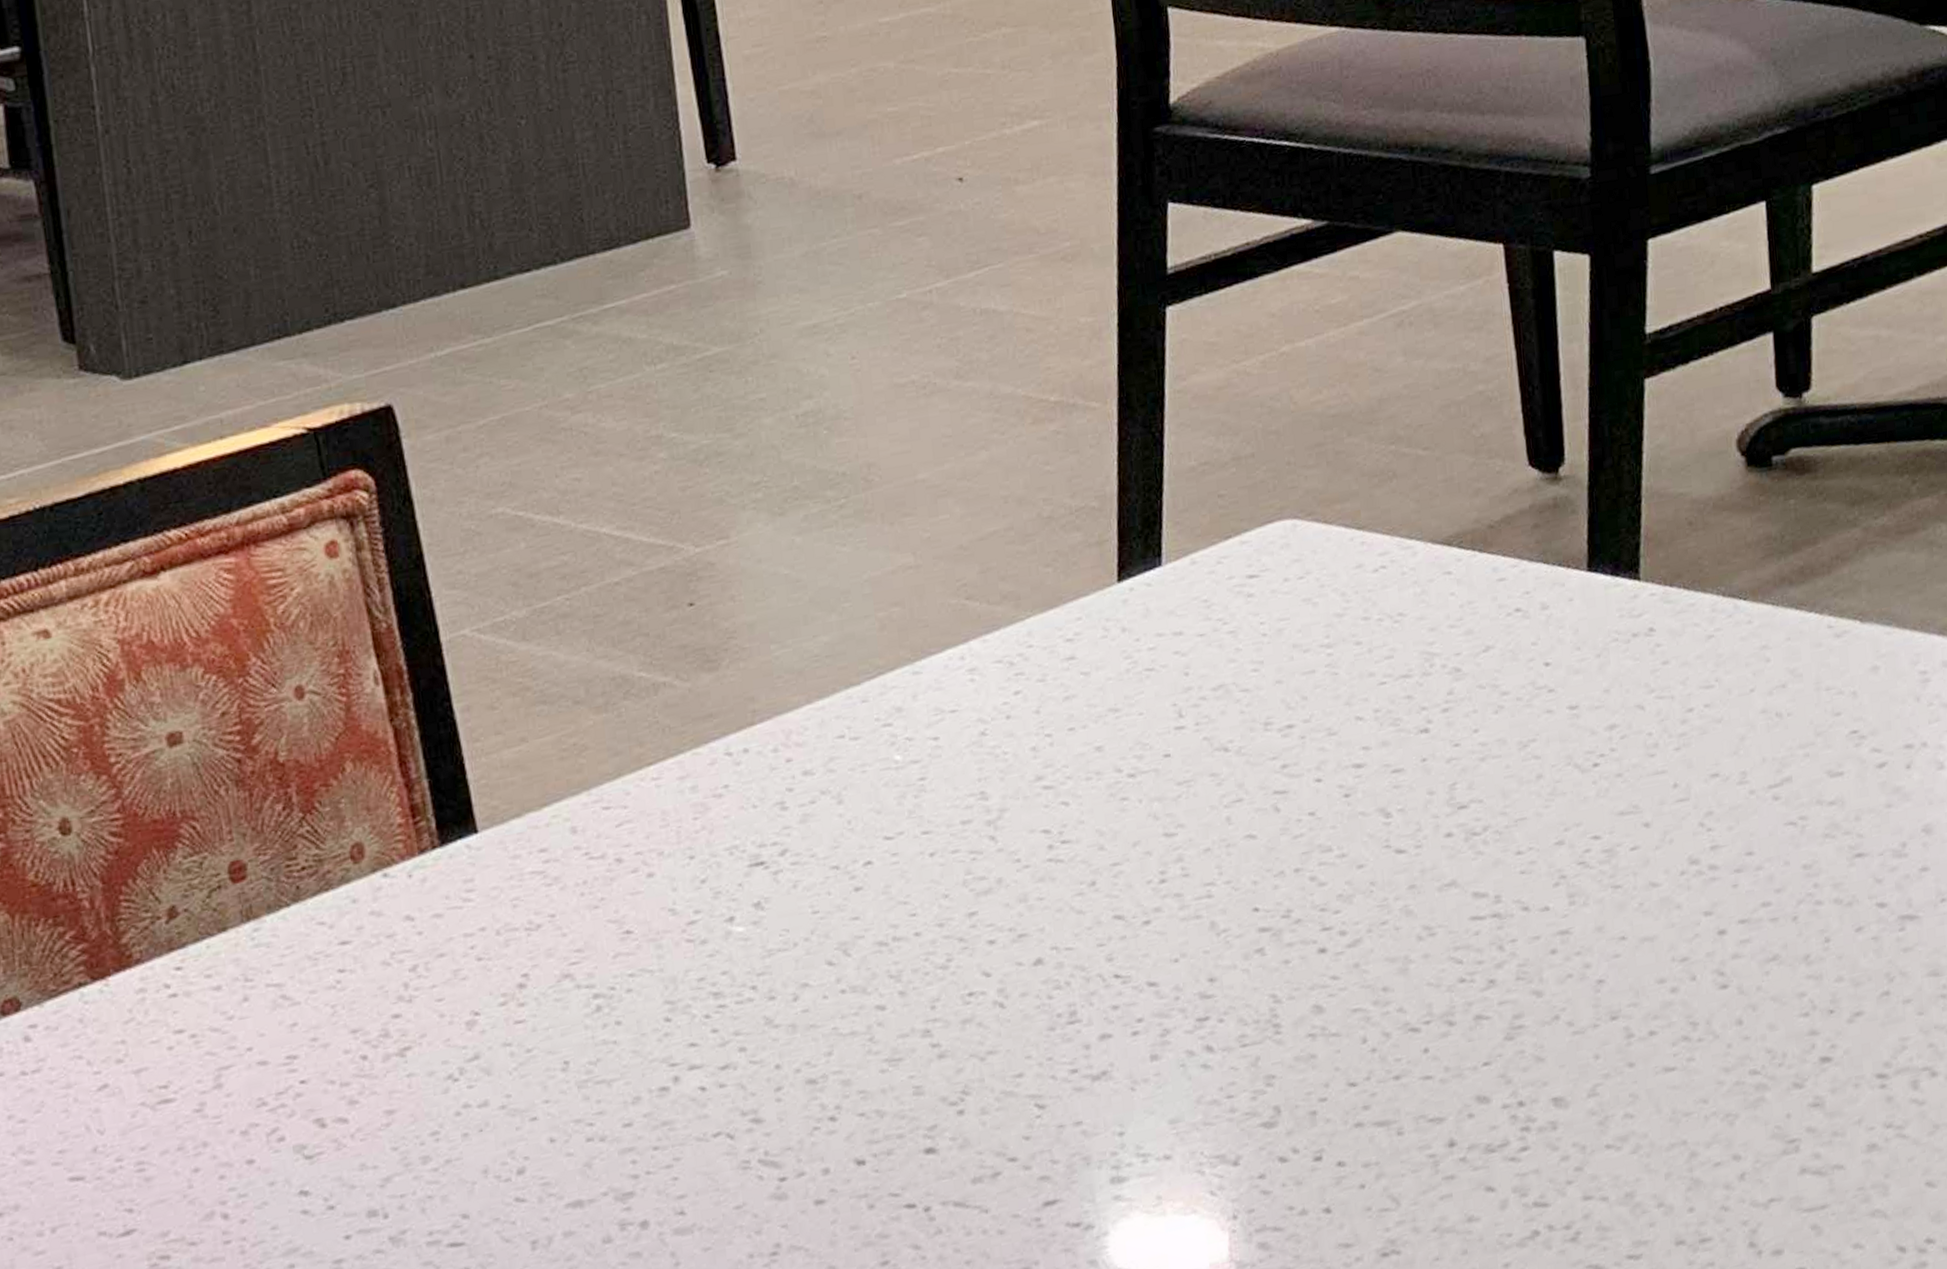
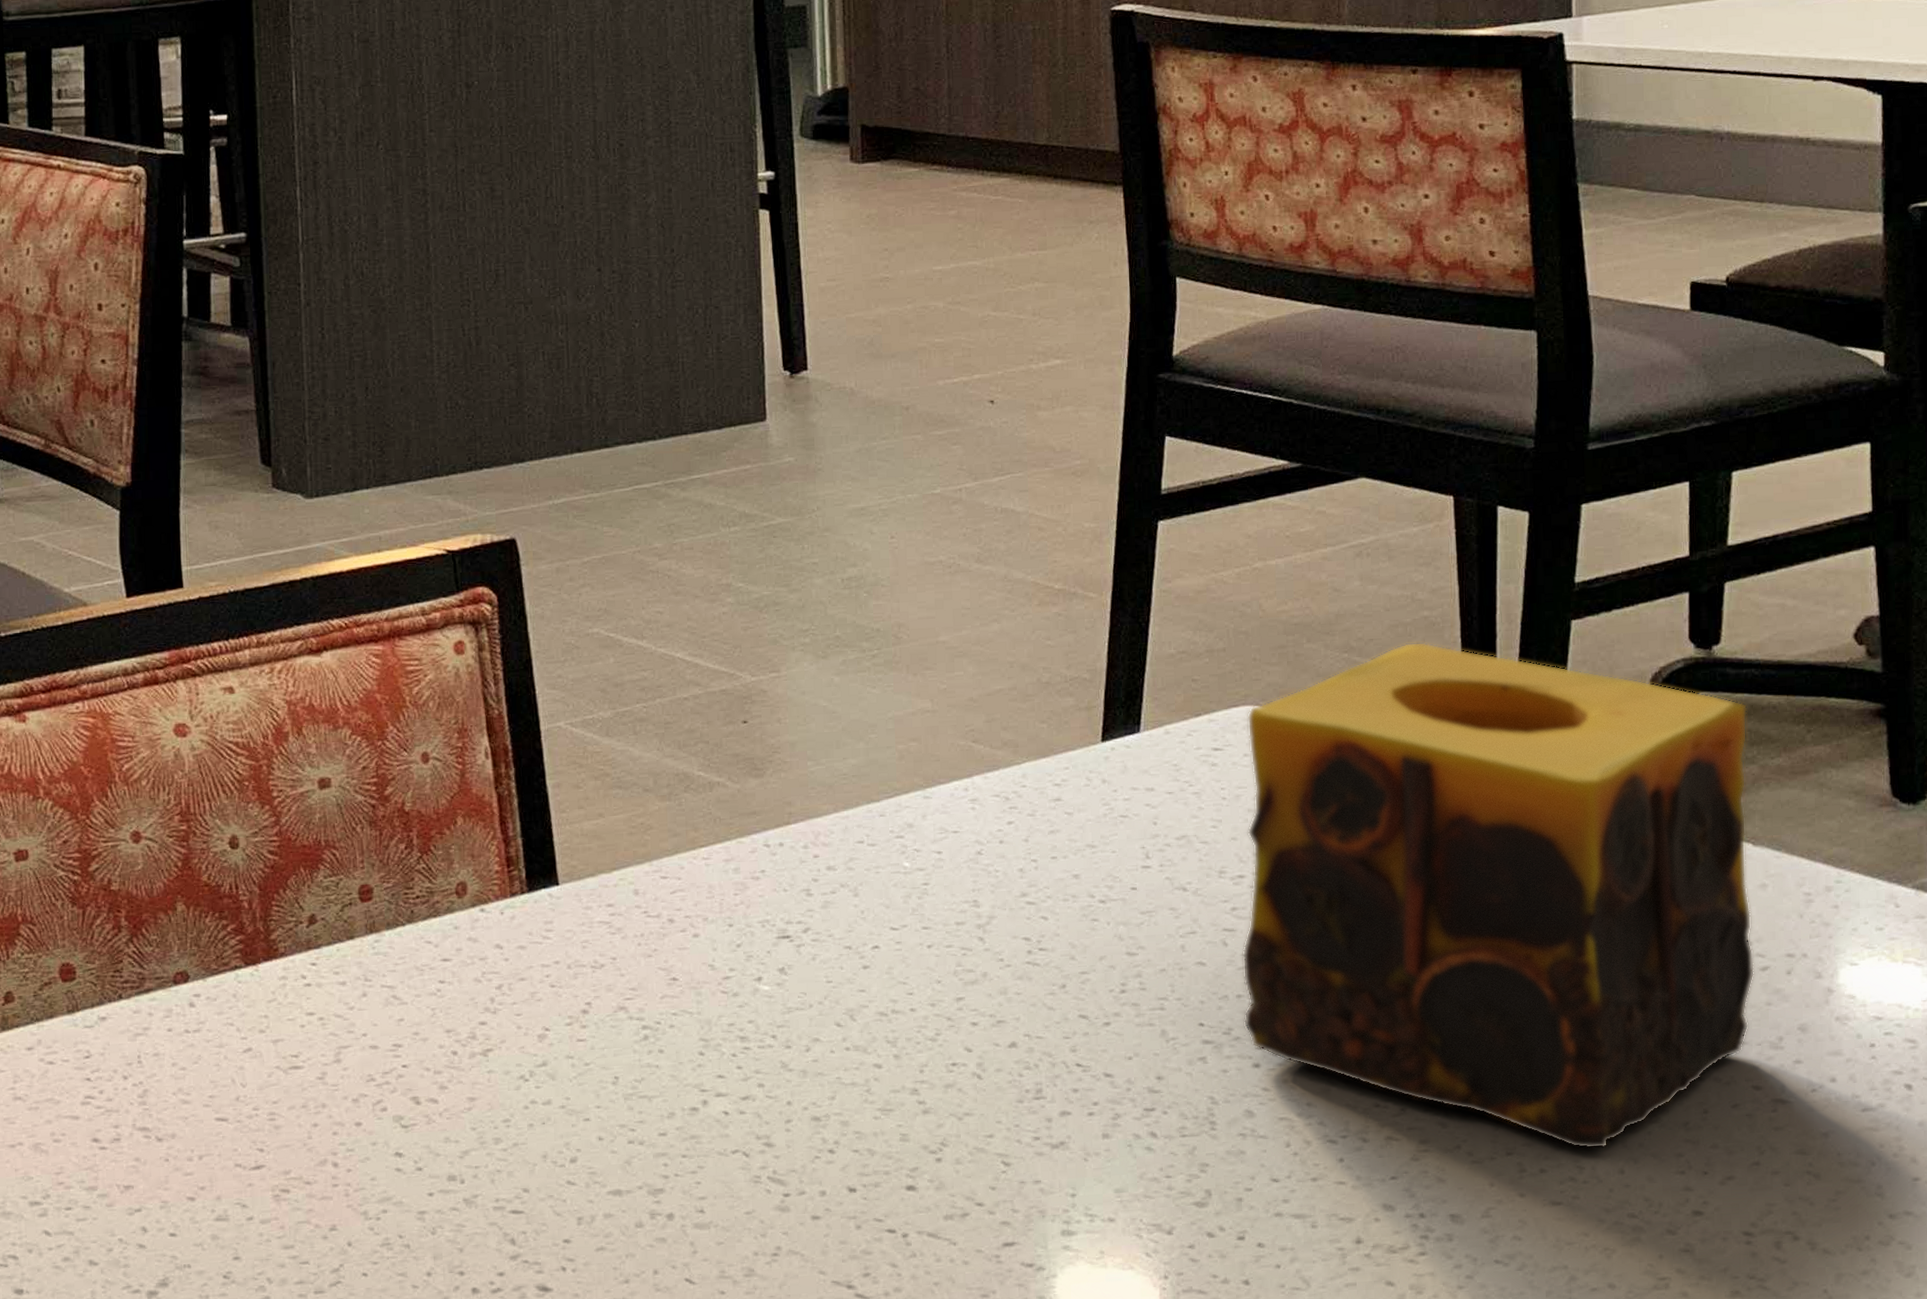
candle: none [1284,421,1872,1002] -> present [1242,641,1755,1150]

